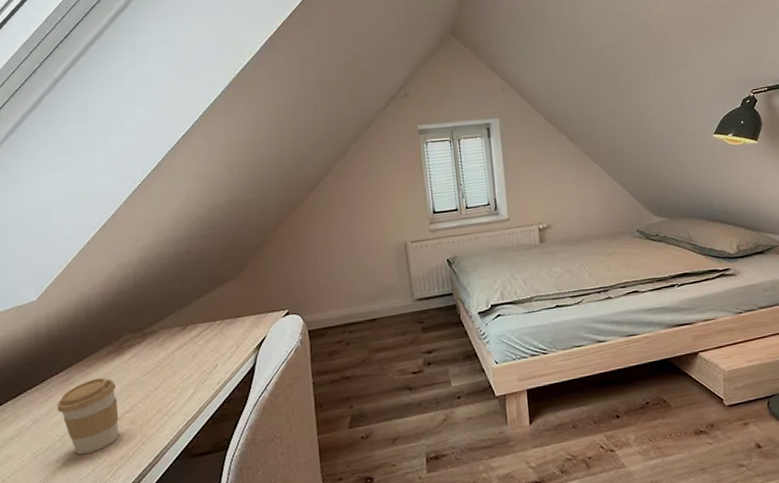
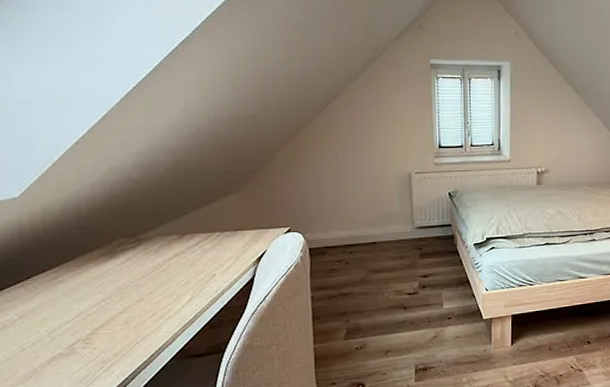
coffee cup: present [57,377,120,455] -> none [44,278,113,351]

